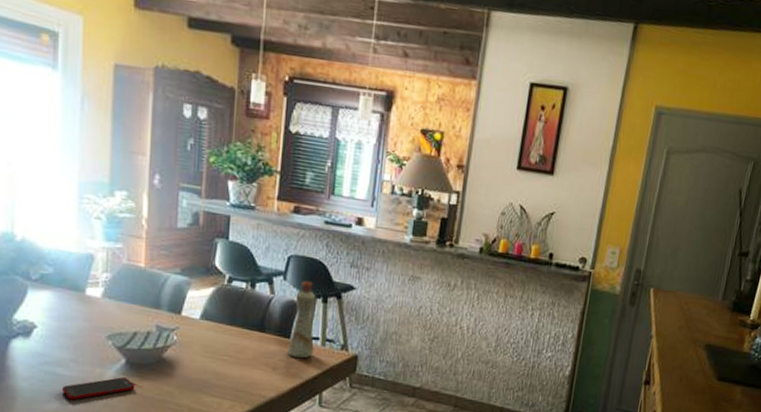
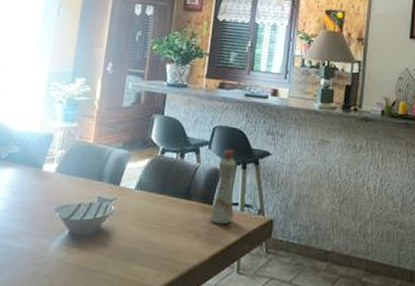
cell phone: present [61,377,135,400] -> none [11,248,75,272]

